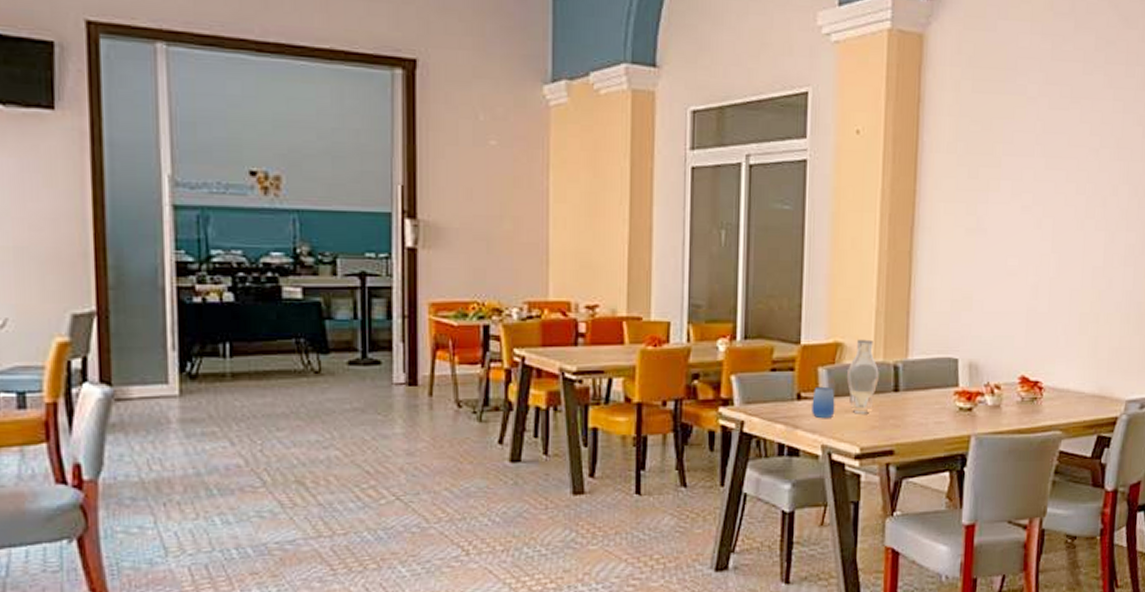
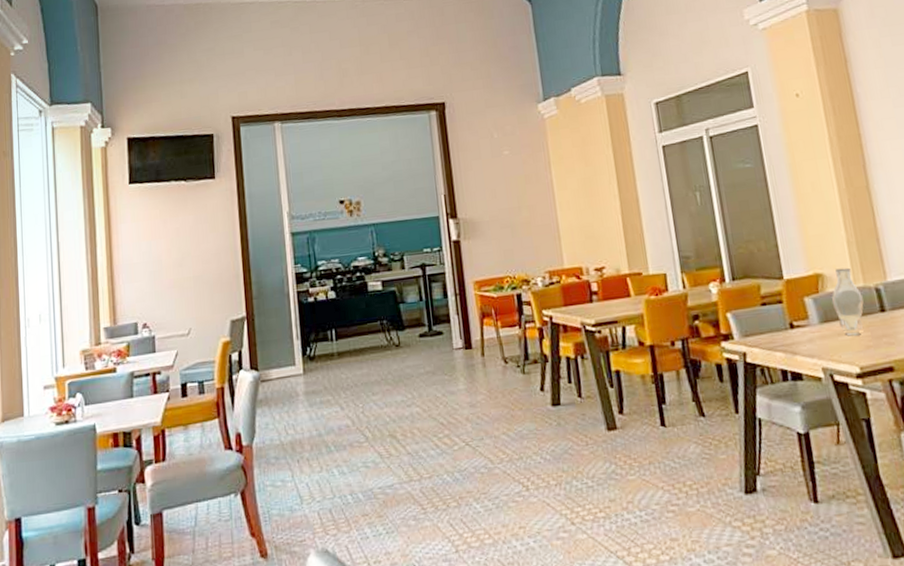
cup: present [812,386,835,419] -> none [804,314,828,344]

